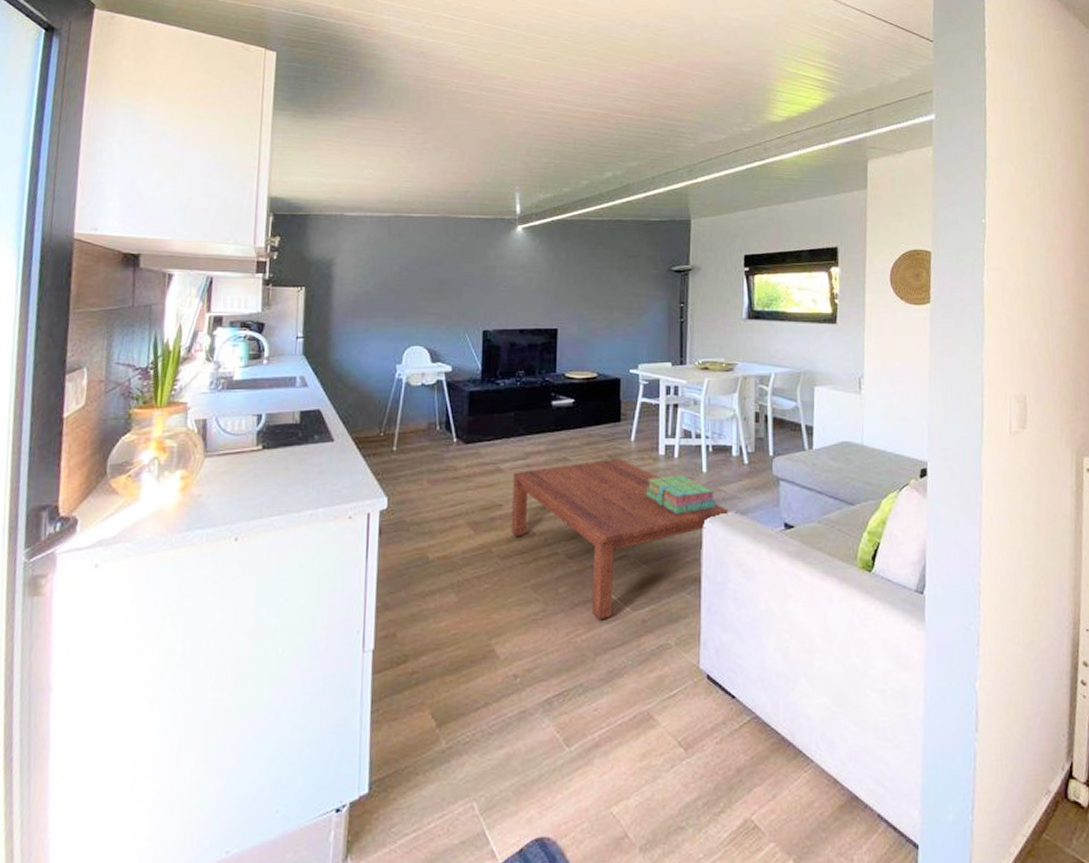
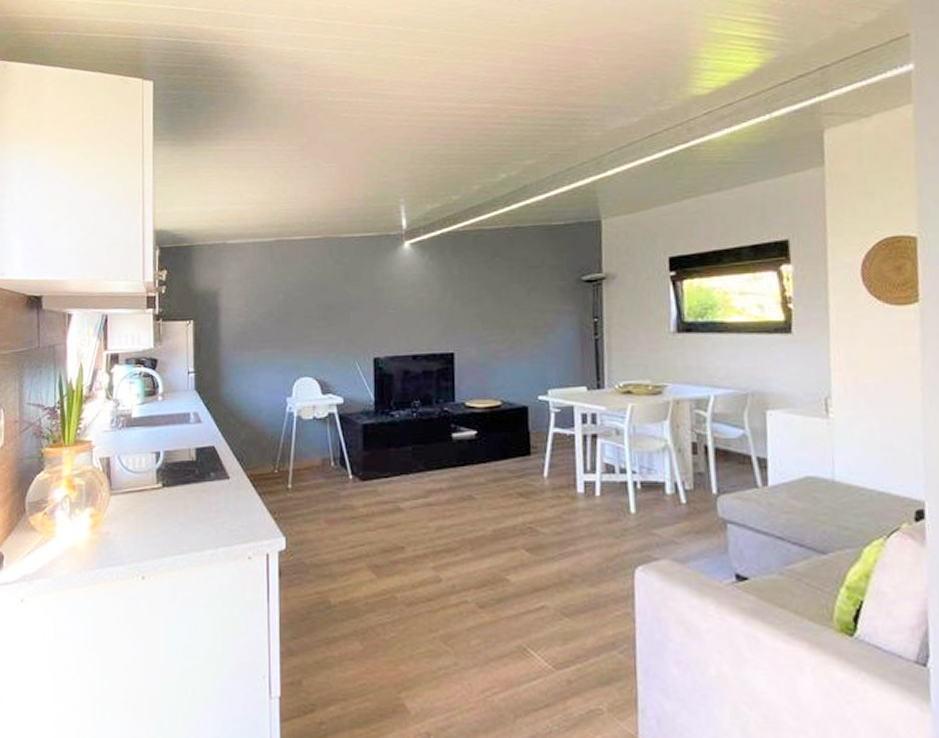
coffee table: present [512,459,728,620] -> none [415,497,664,678]
stack of books: present [645,474,717,514] -> none [563,515,650,561]

